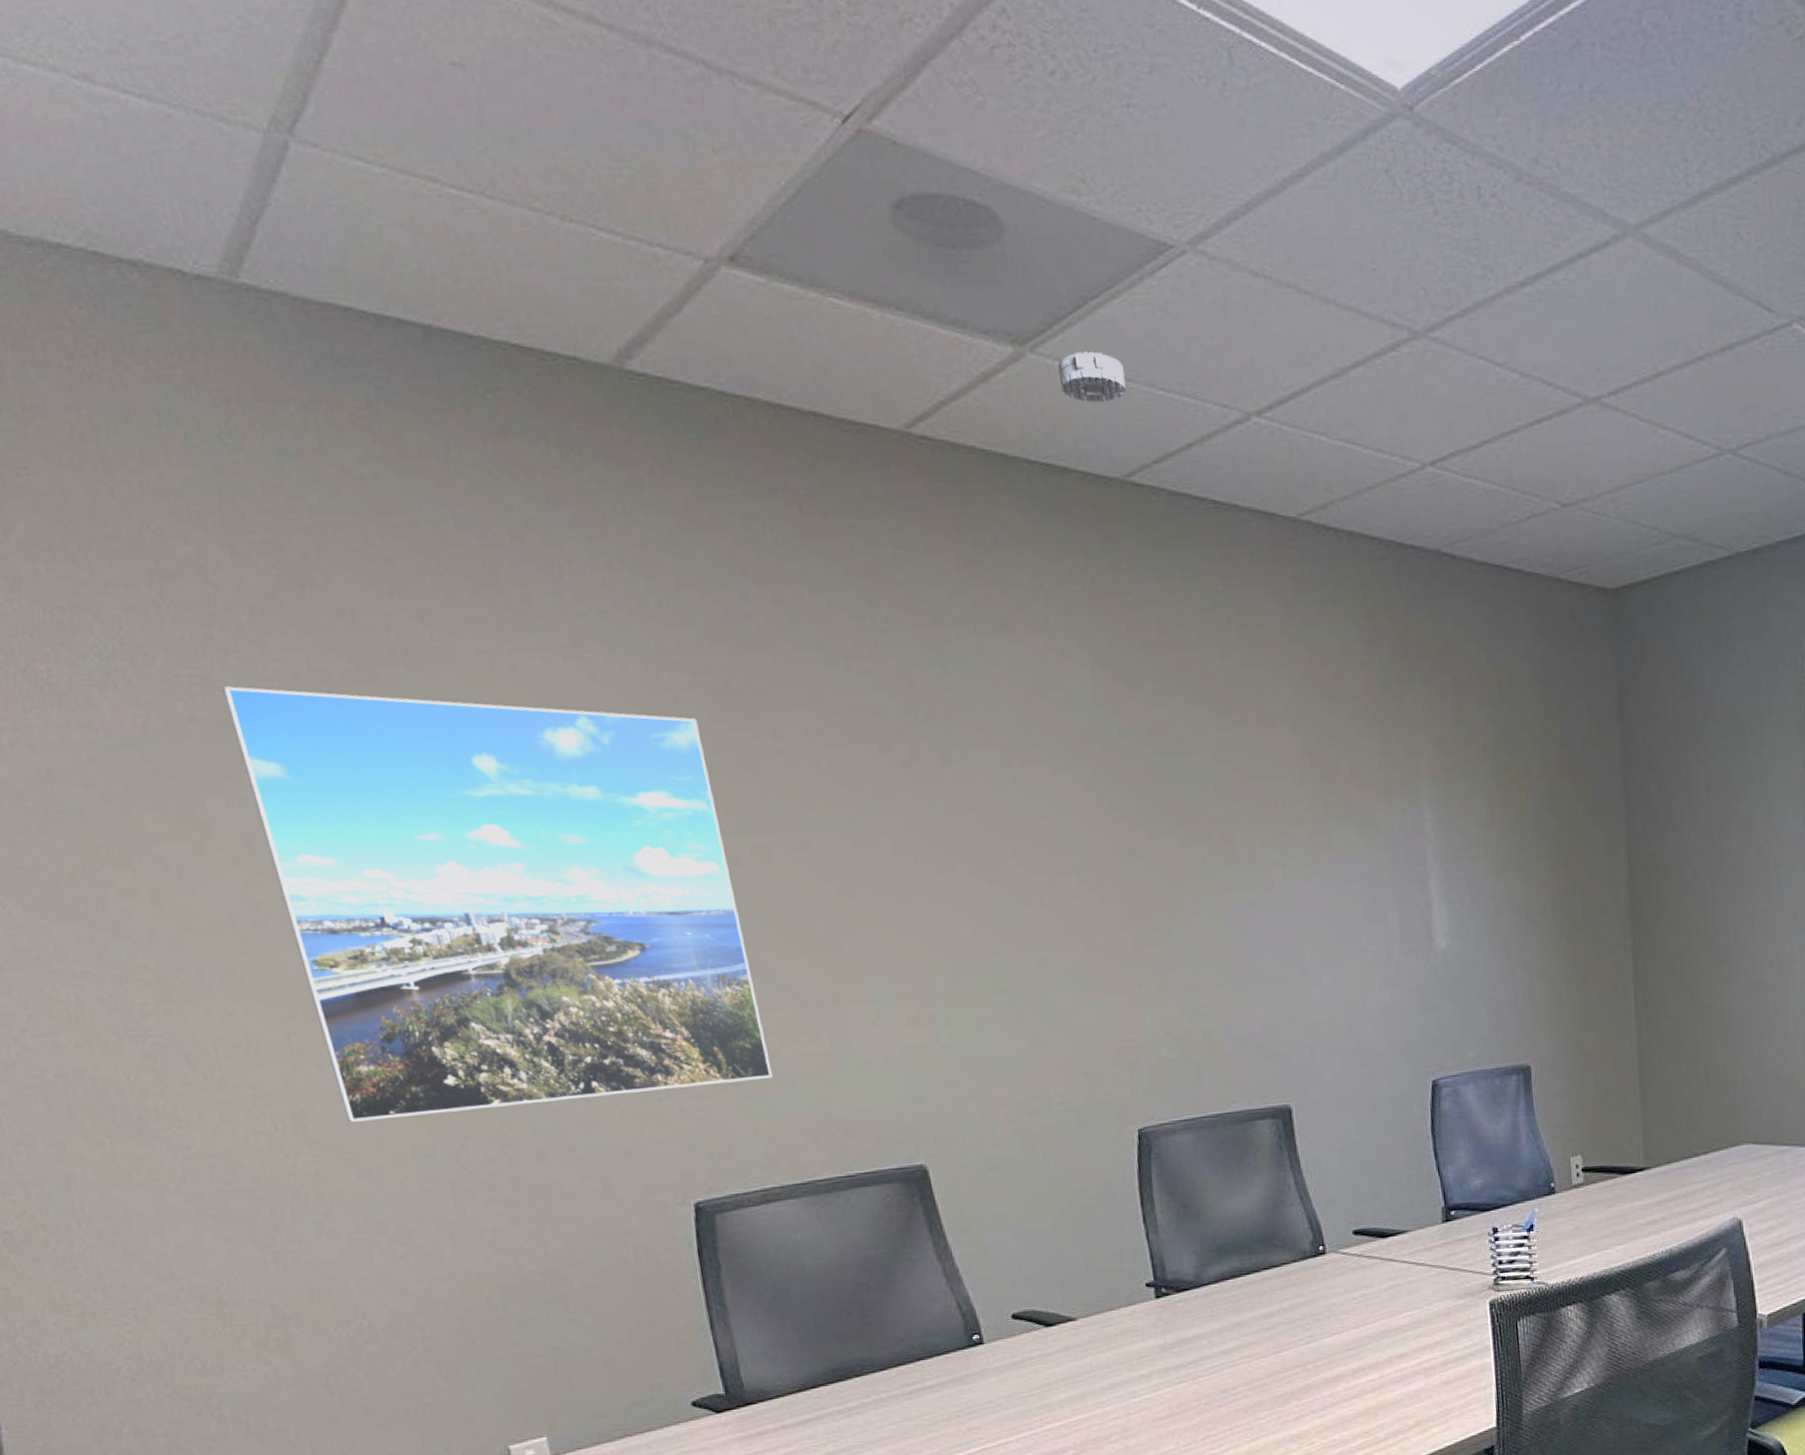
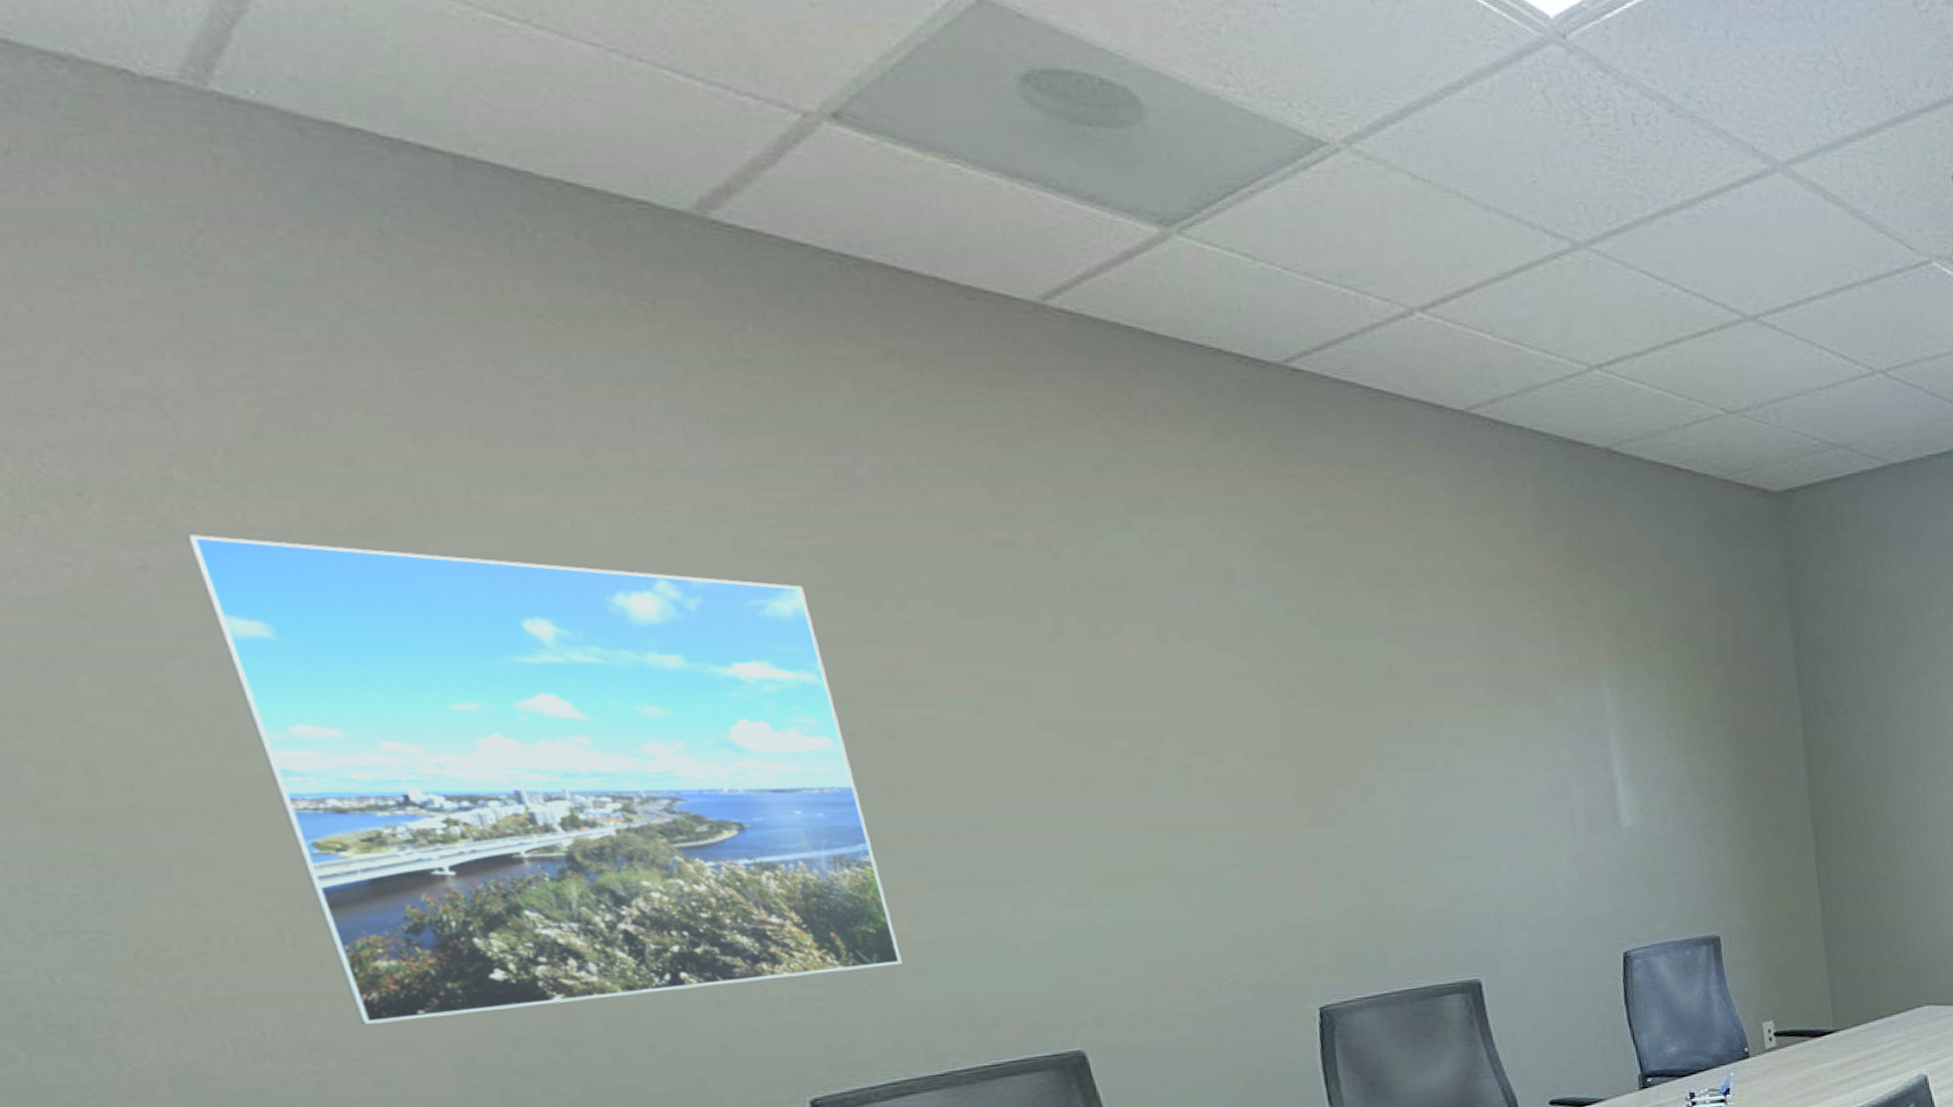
smoke detector: present [1057,351,1126,403] -> none [1207,237,1282,288]

